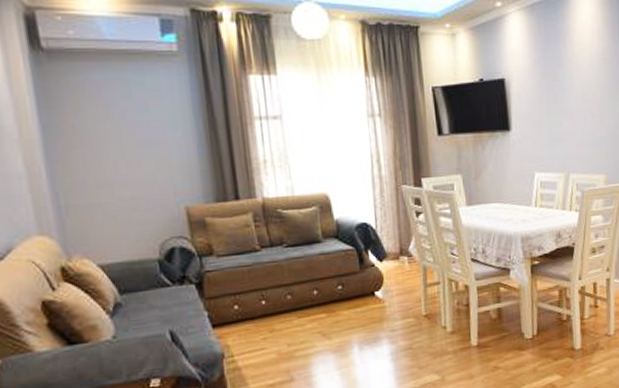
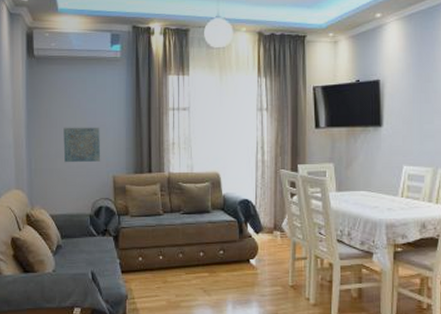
wall art: none [103,144,166,195] -> present [63,127,101,163]

